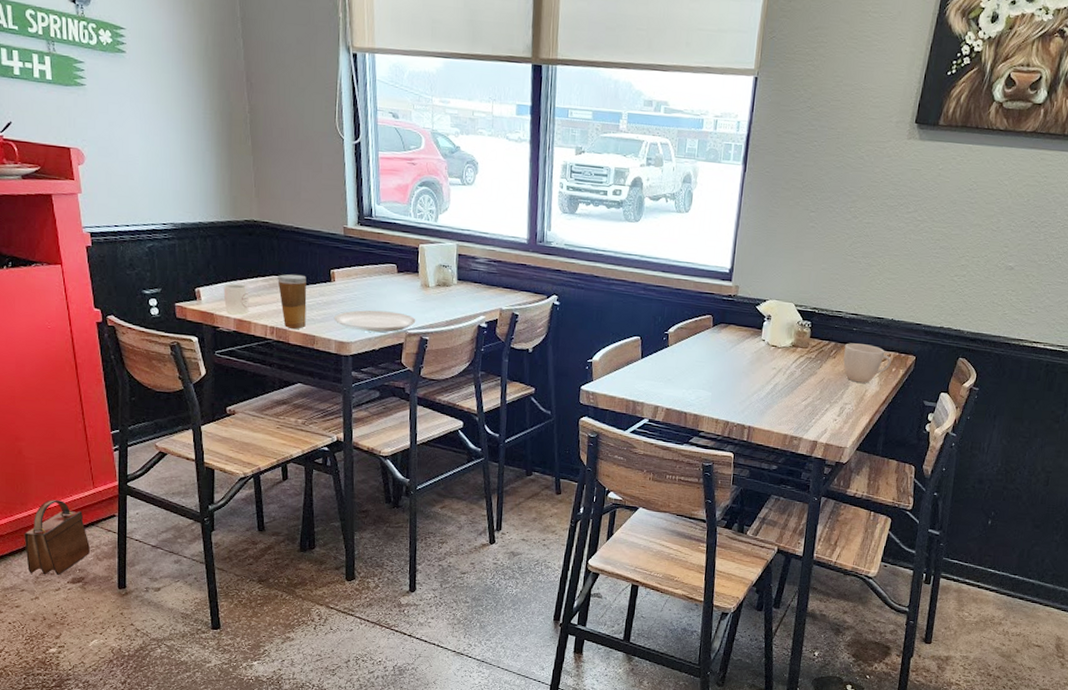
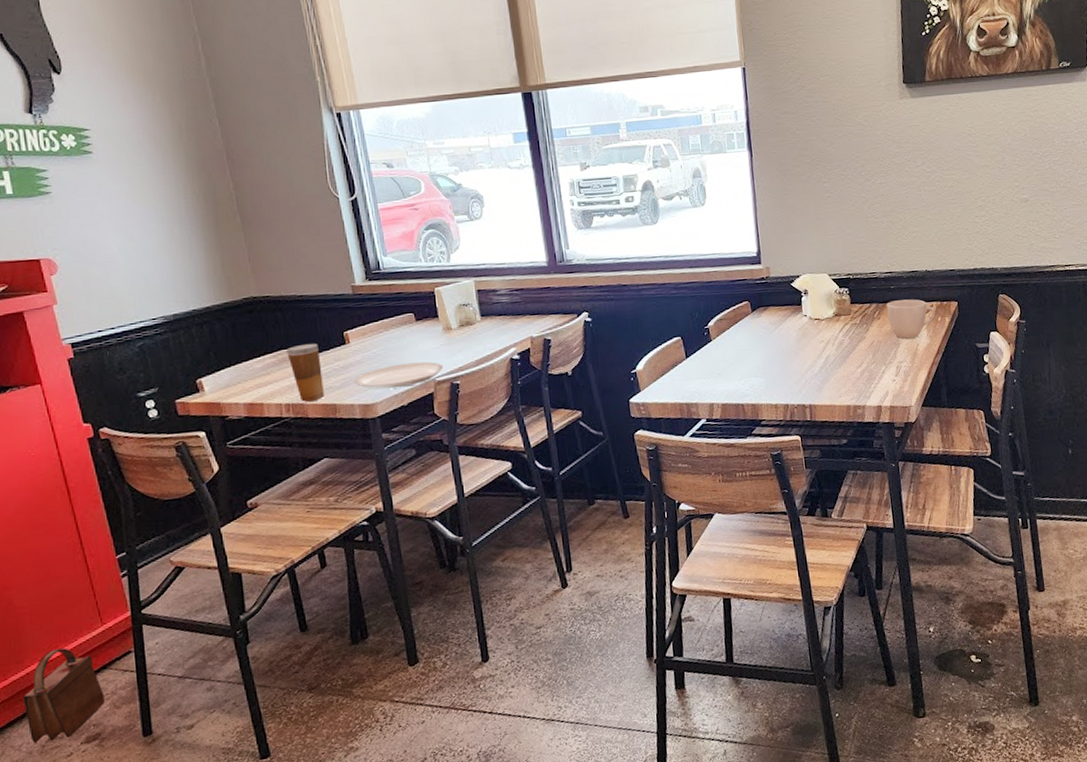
mug: present [223,283,249,315] -> none [228,365,259,400]

